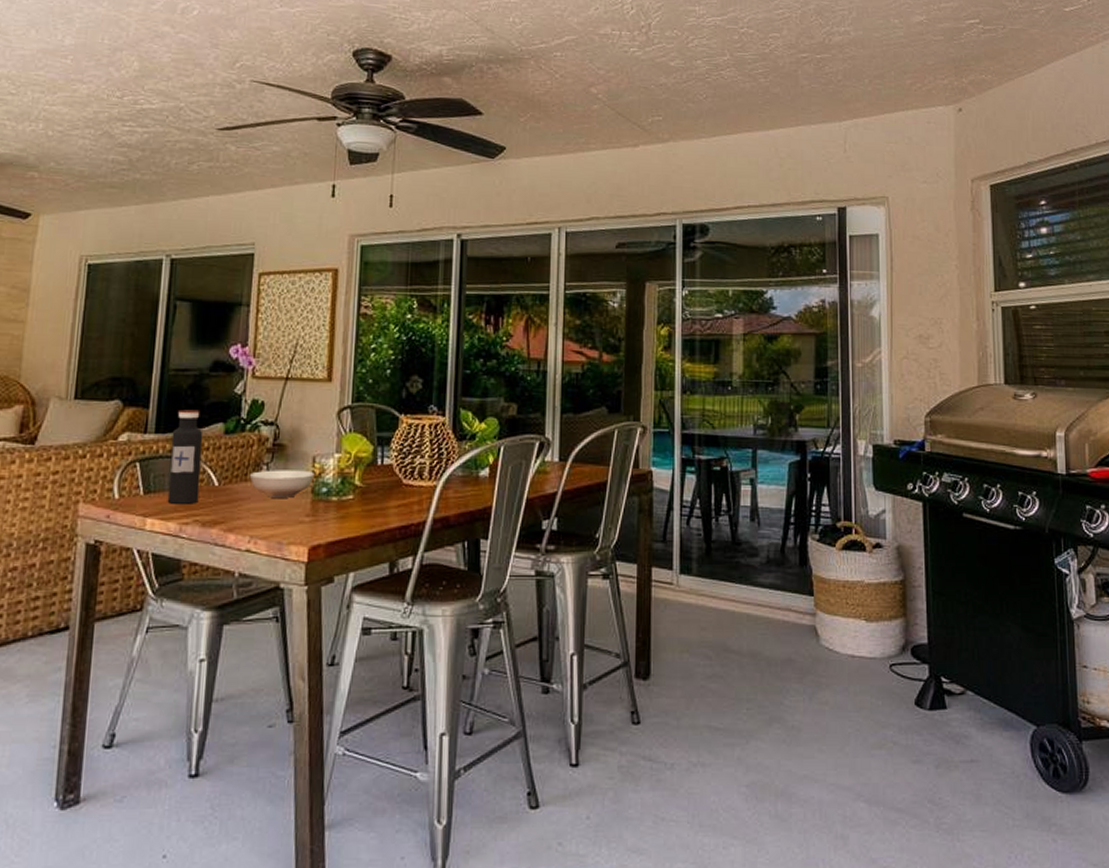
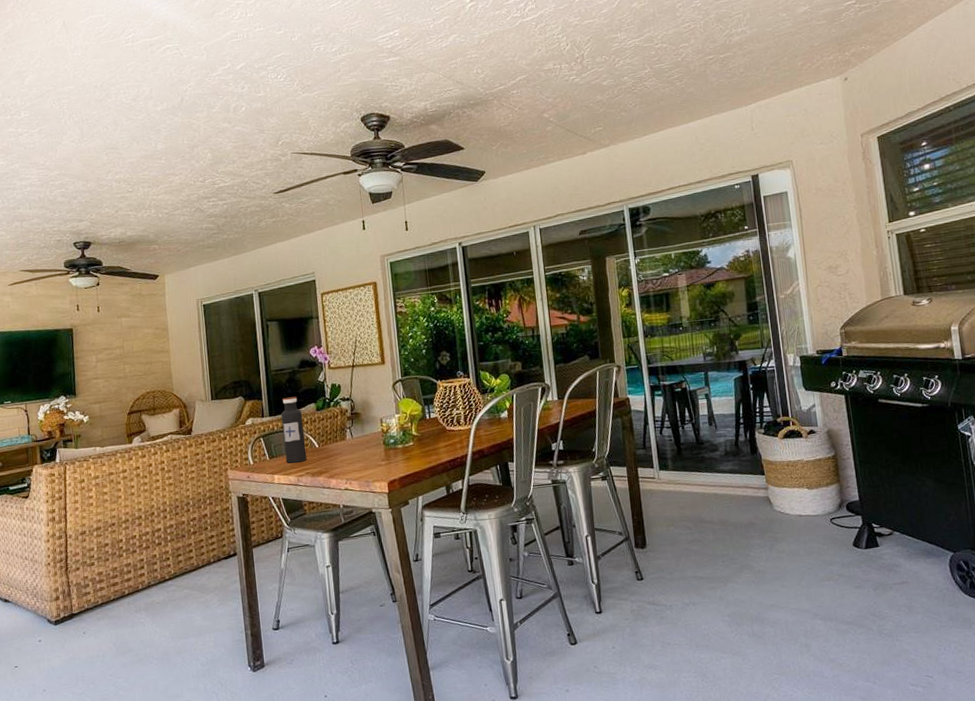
bowl: present [249,470,316,498] -> none [338,429,384,451]

